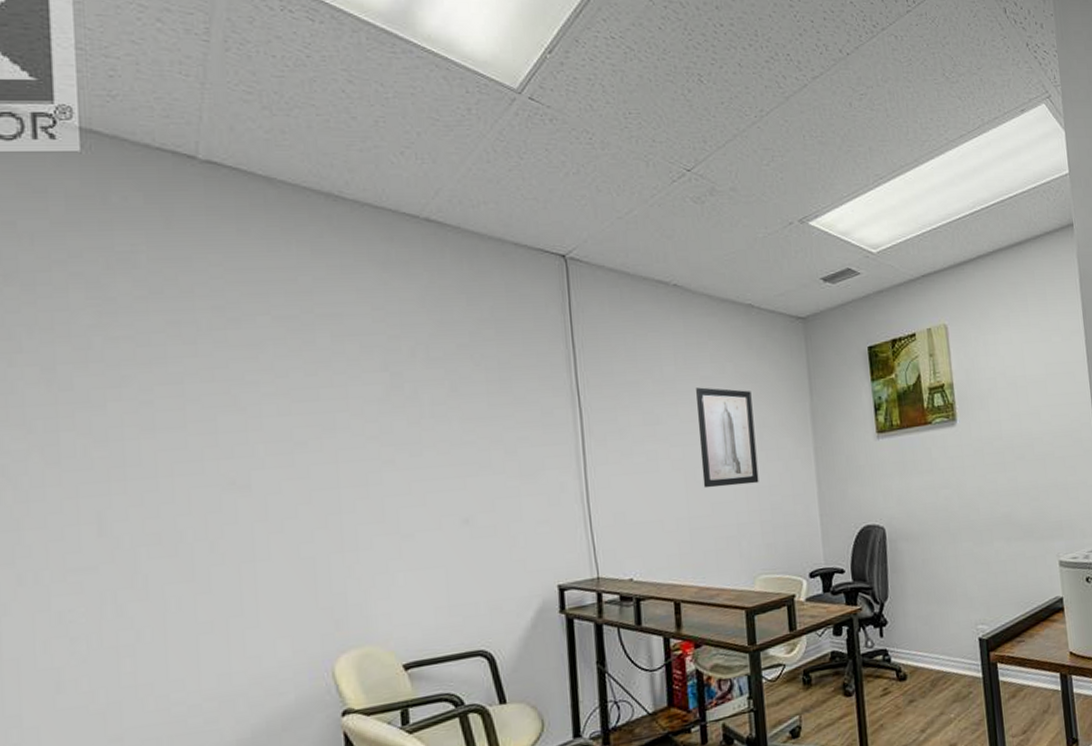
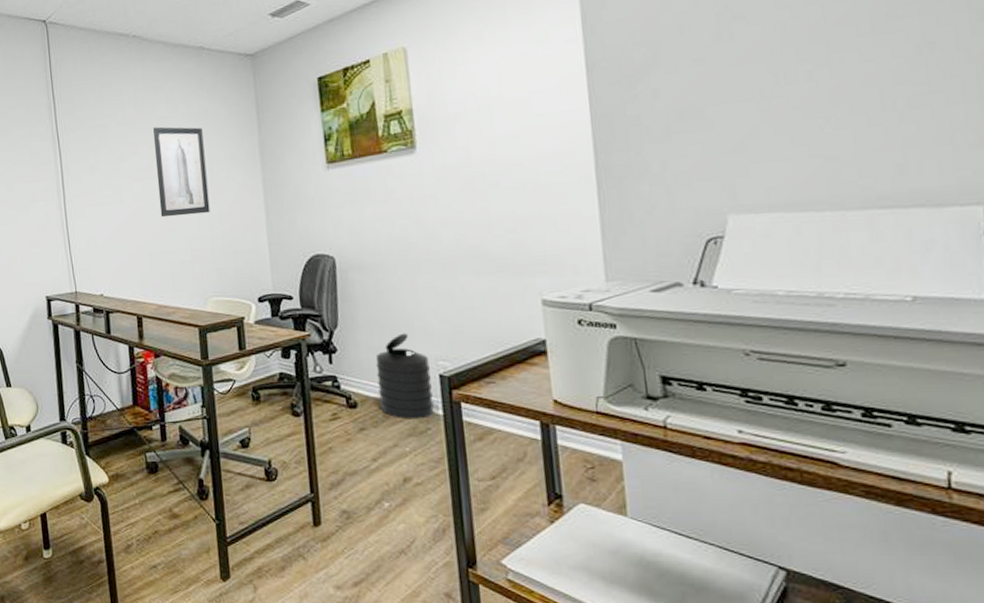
trash can: none [923,600,975,686] -> present [375,333,434,420]

